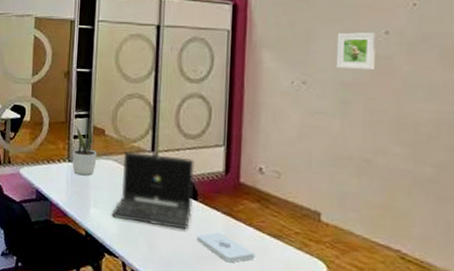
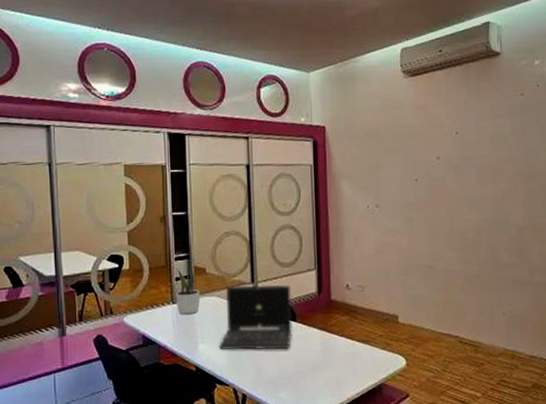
notepad: present [196,231,255,263] -> none [298,346,349,371]
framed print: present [336,32,376,69] -> none [400,158,431,191]

